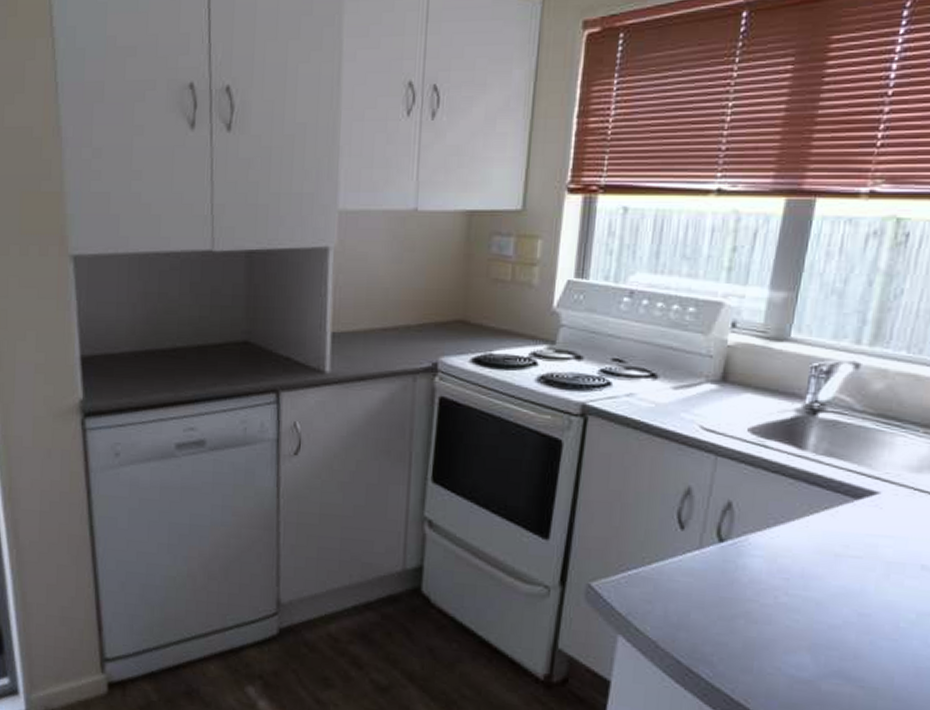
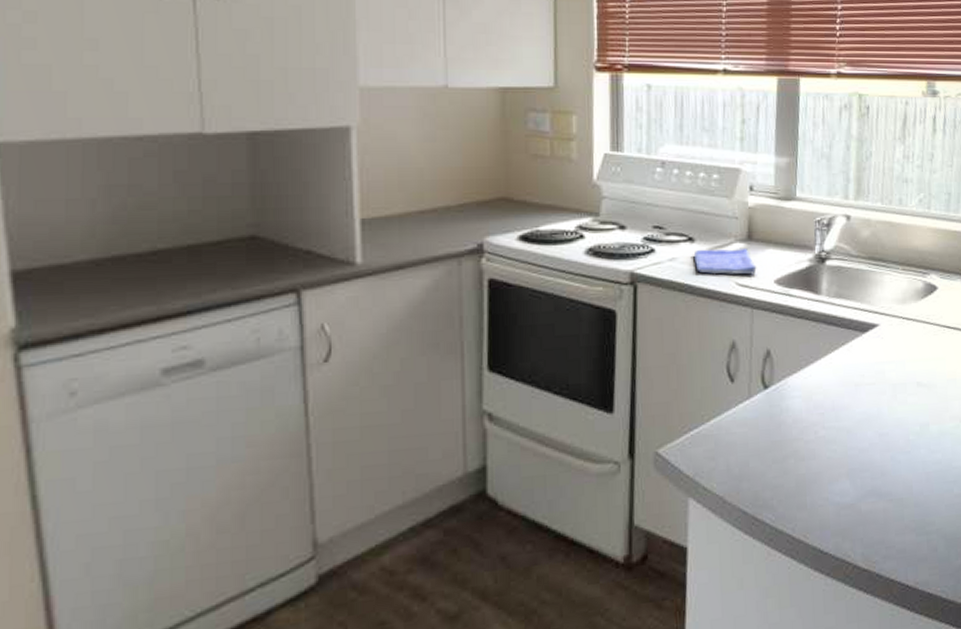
dish towel: none [654,387,729,420] -> present [693,249,757,275]

